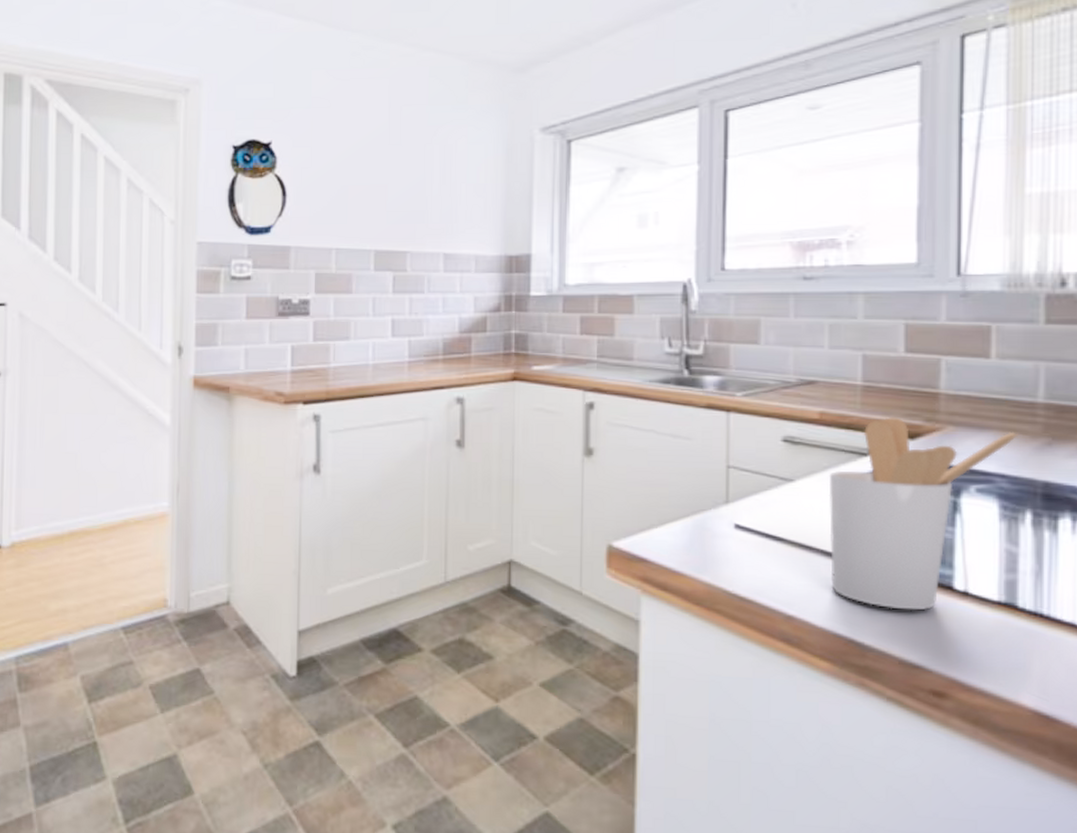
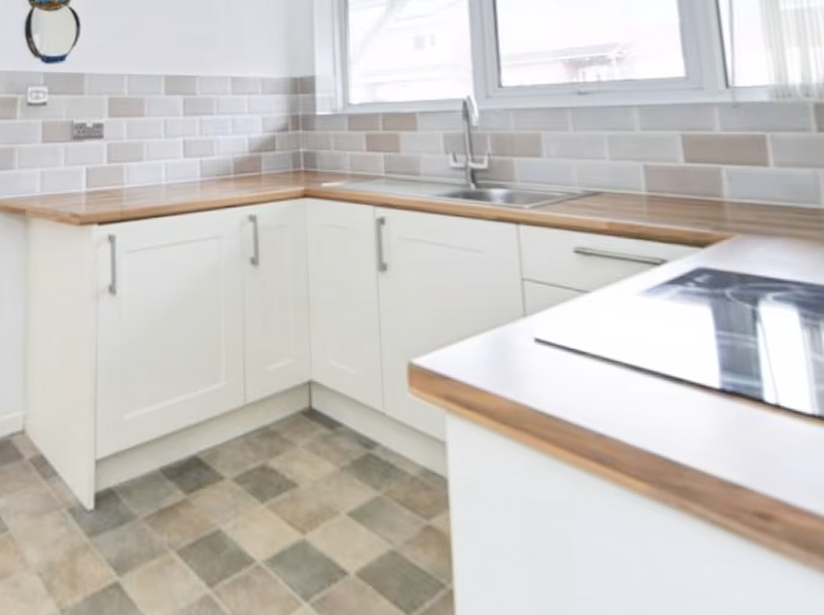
utensil holder: present [828,417,1019,611] -> none [624,226,809,426]

